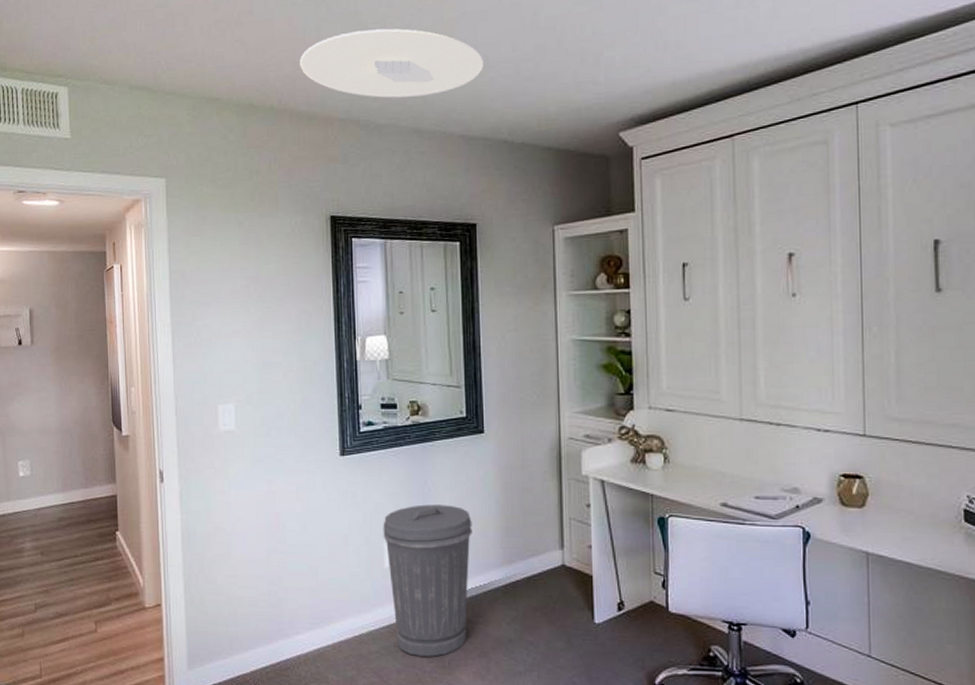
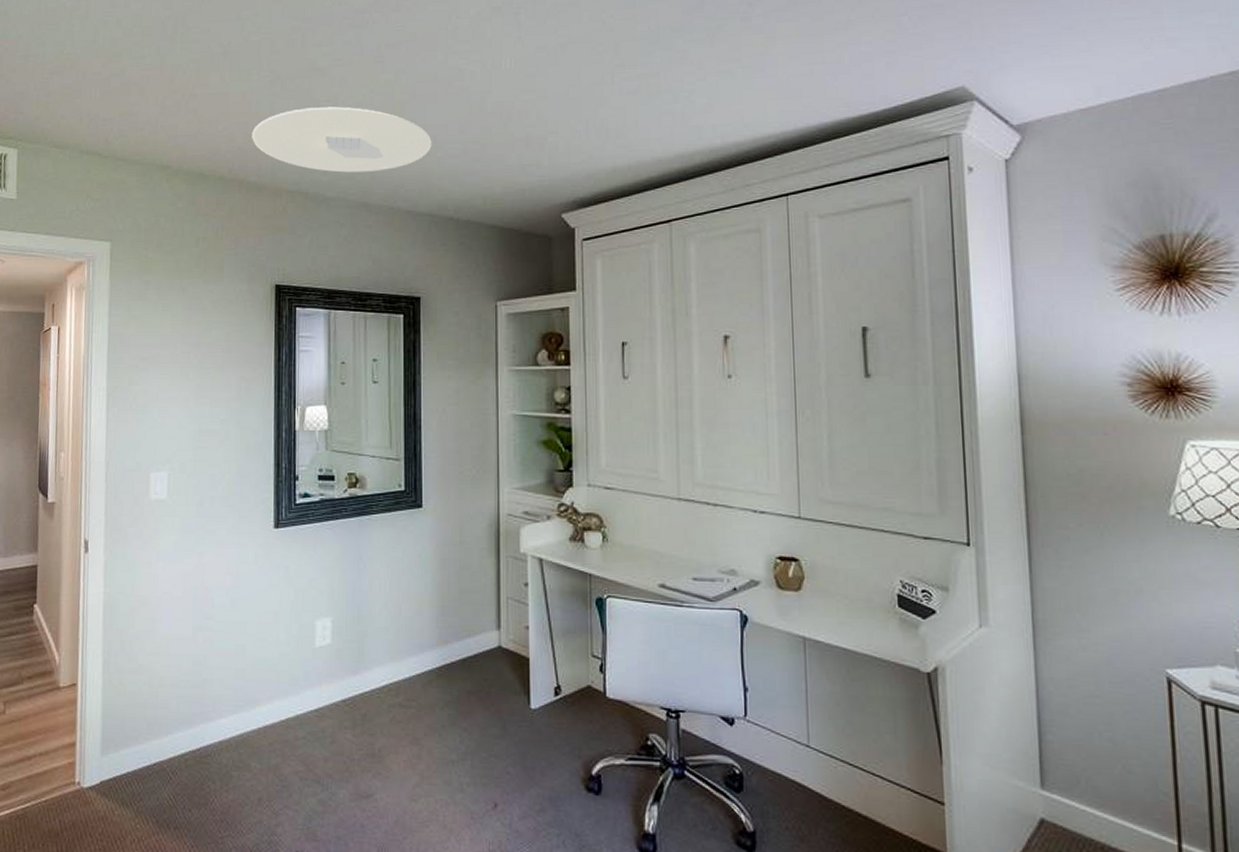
trash can: present [383,504,472,657] -> none [315,580,408,744]

